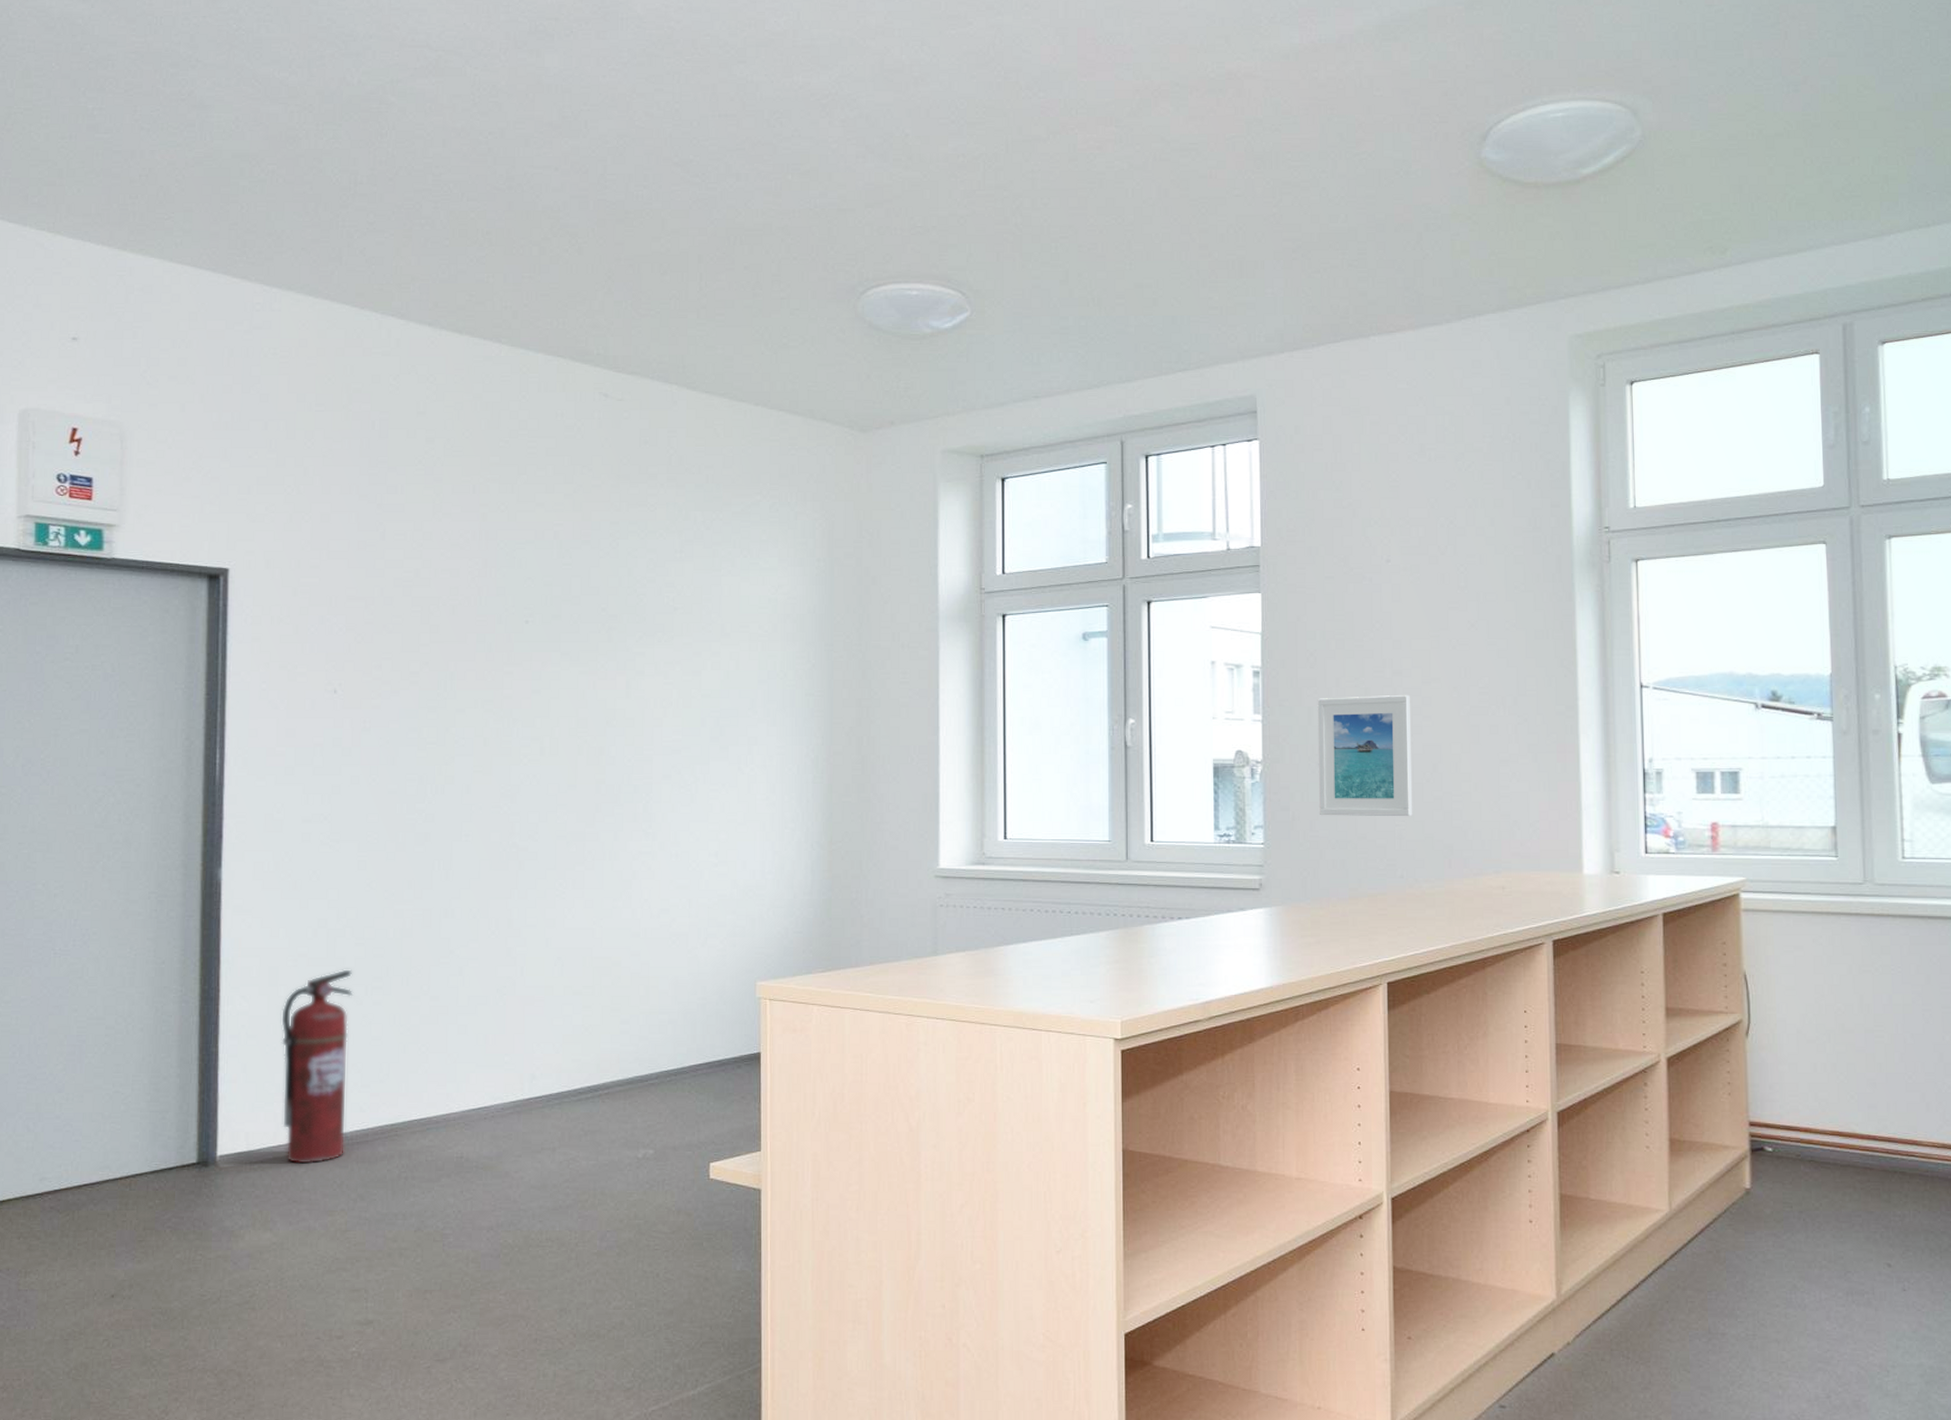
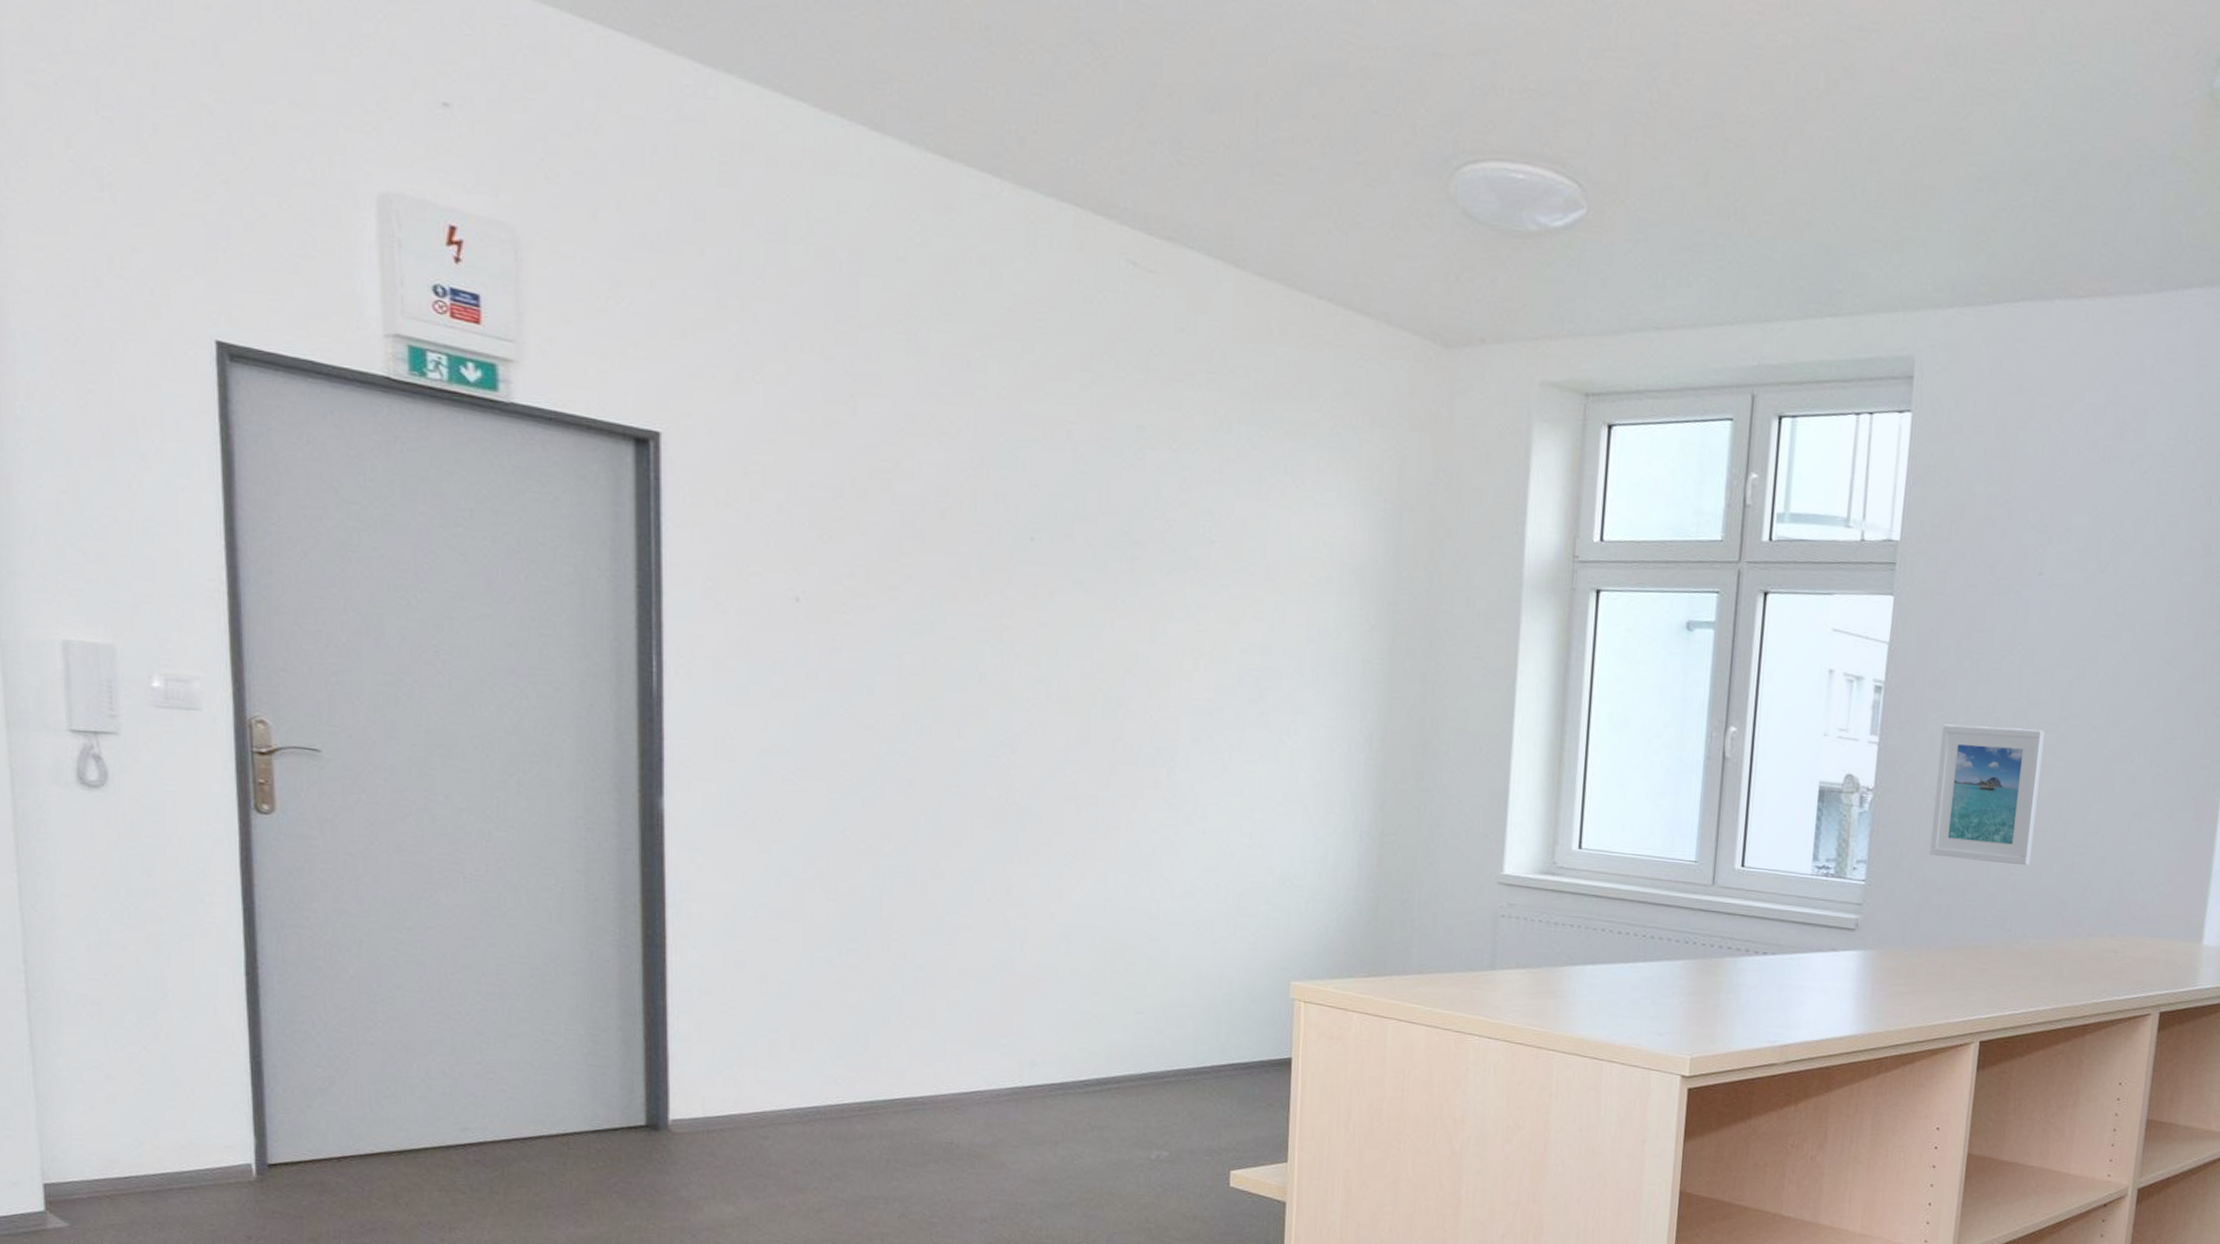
fire extinguisher: present [280,969,354,1164] -> none [739,926,825,1138]

